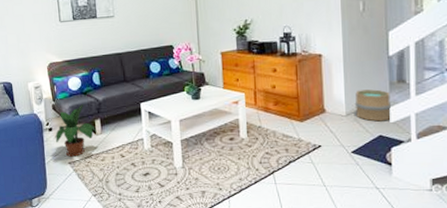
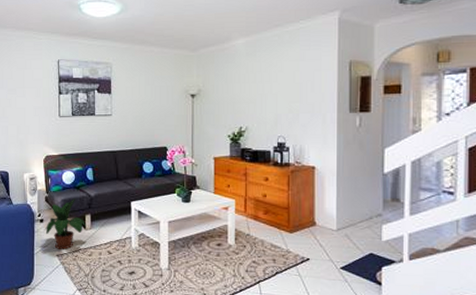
bucket: present [354,89,391,122] -> none [346,205,383,239]

